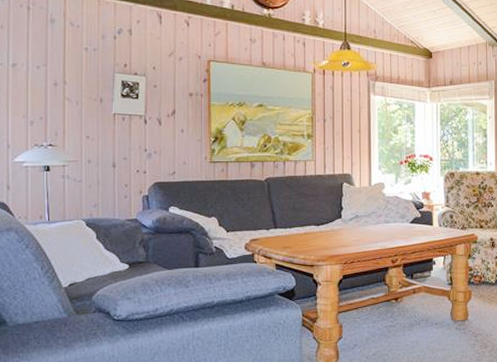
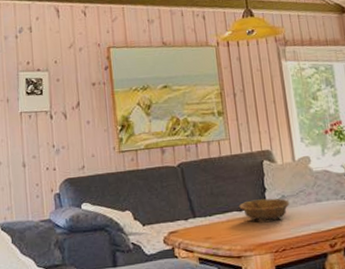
decorative bowl: none [317,217,362,237] -> present [239,198,290,222]

